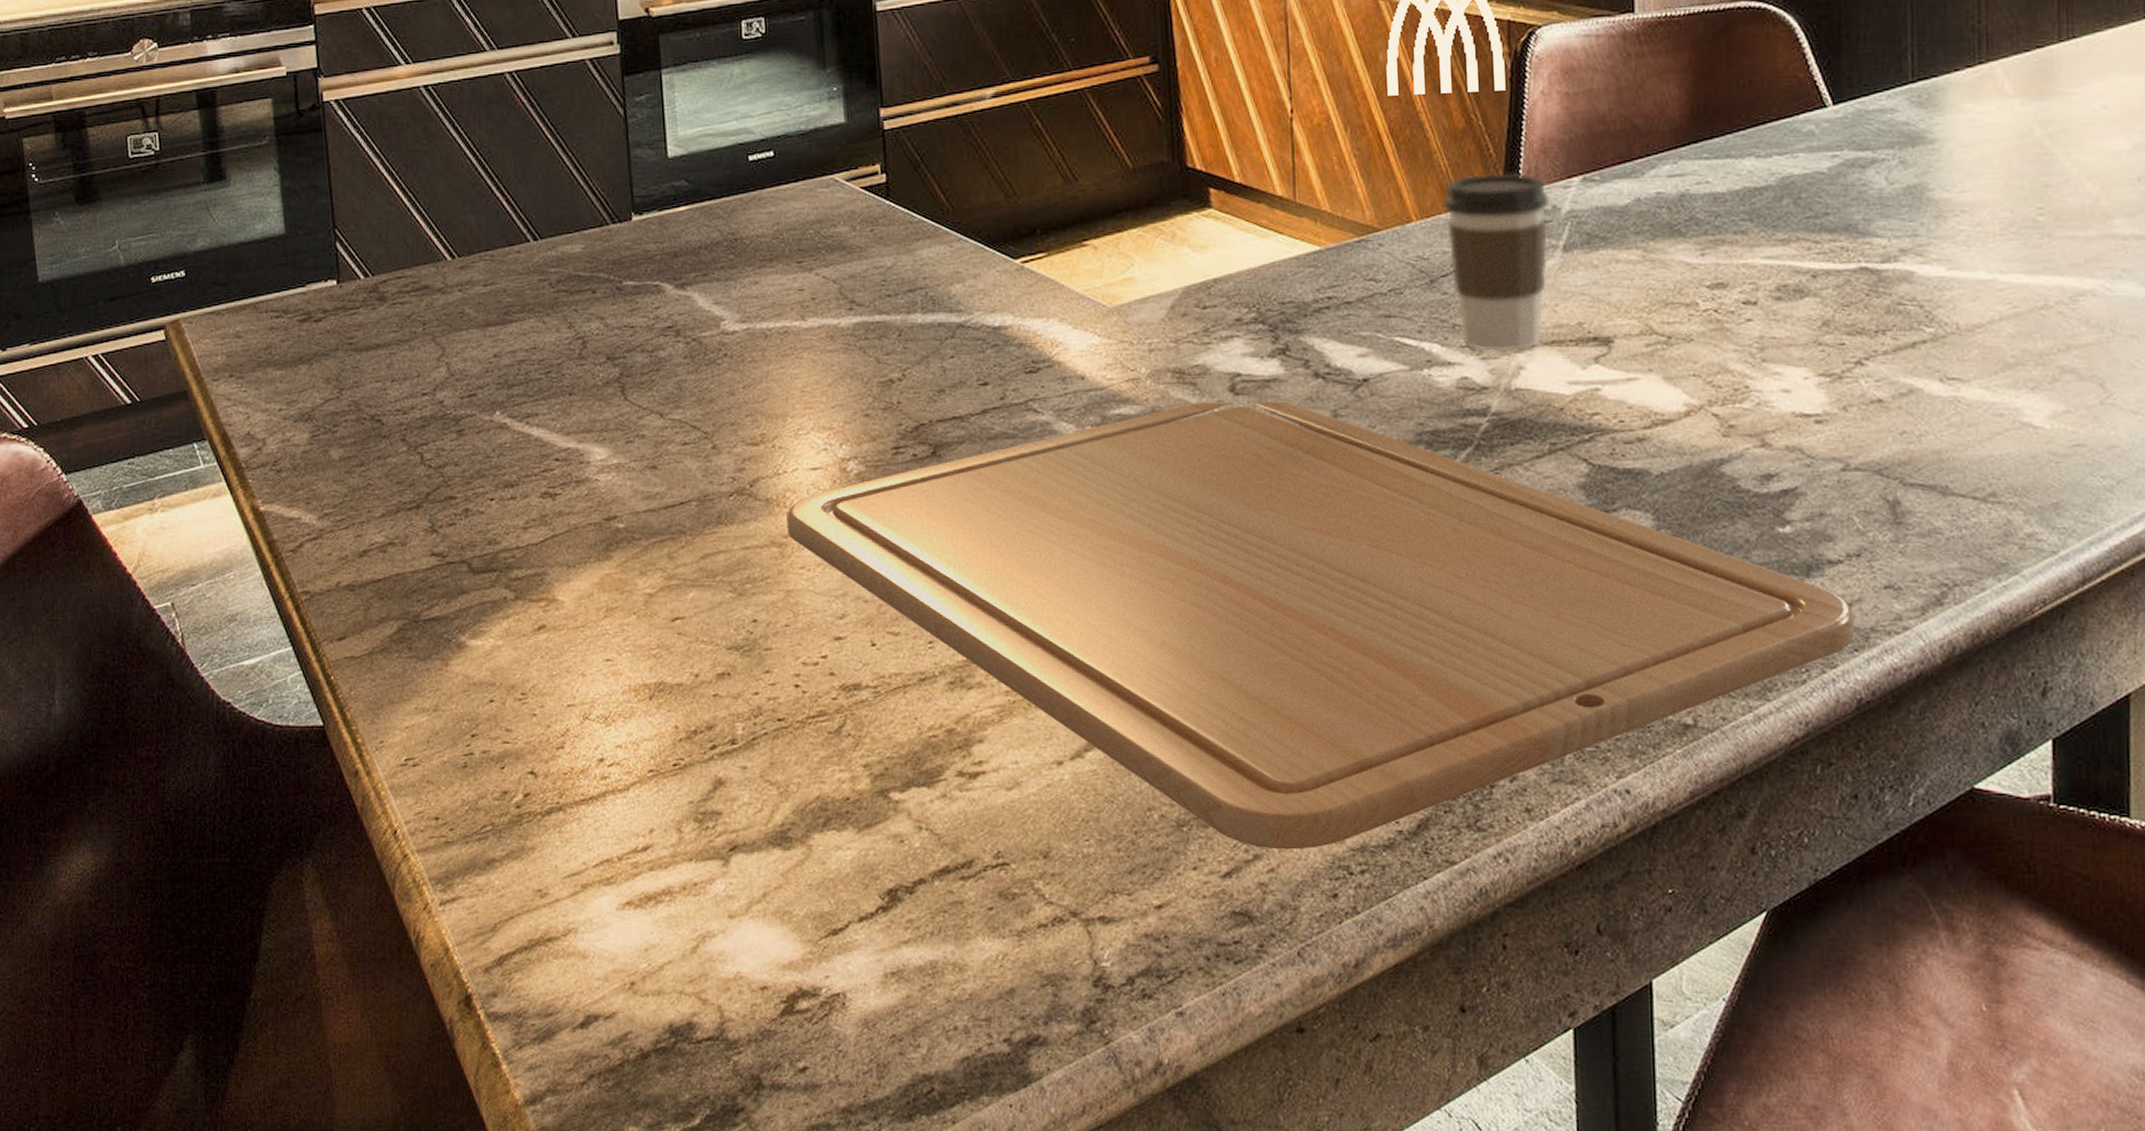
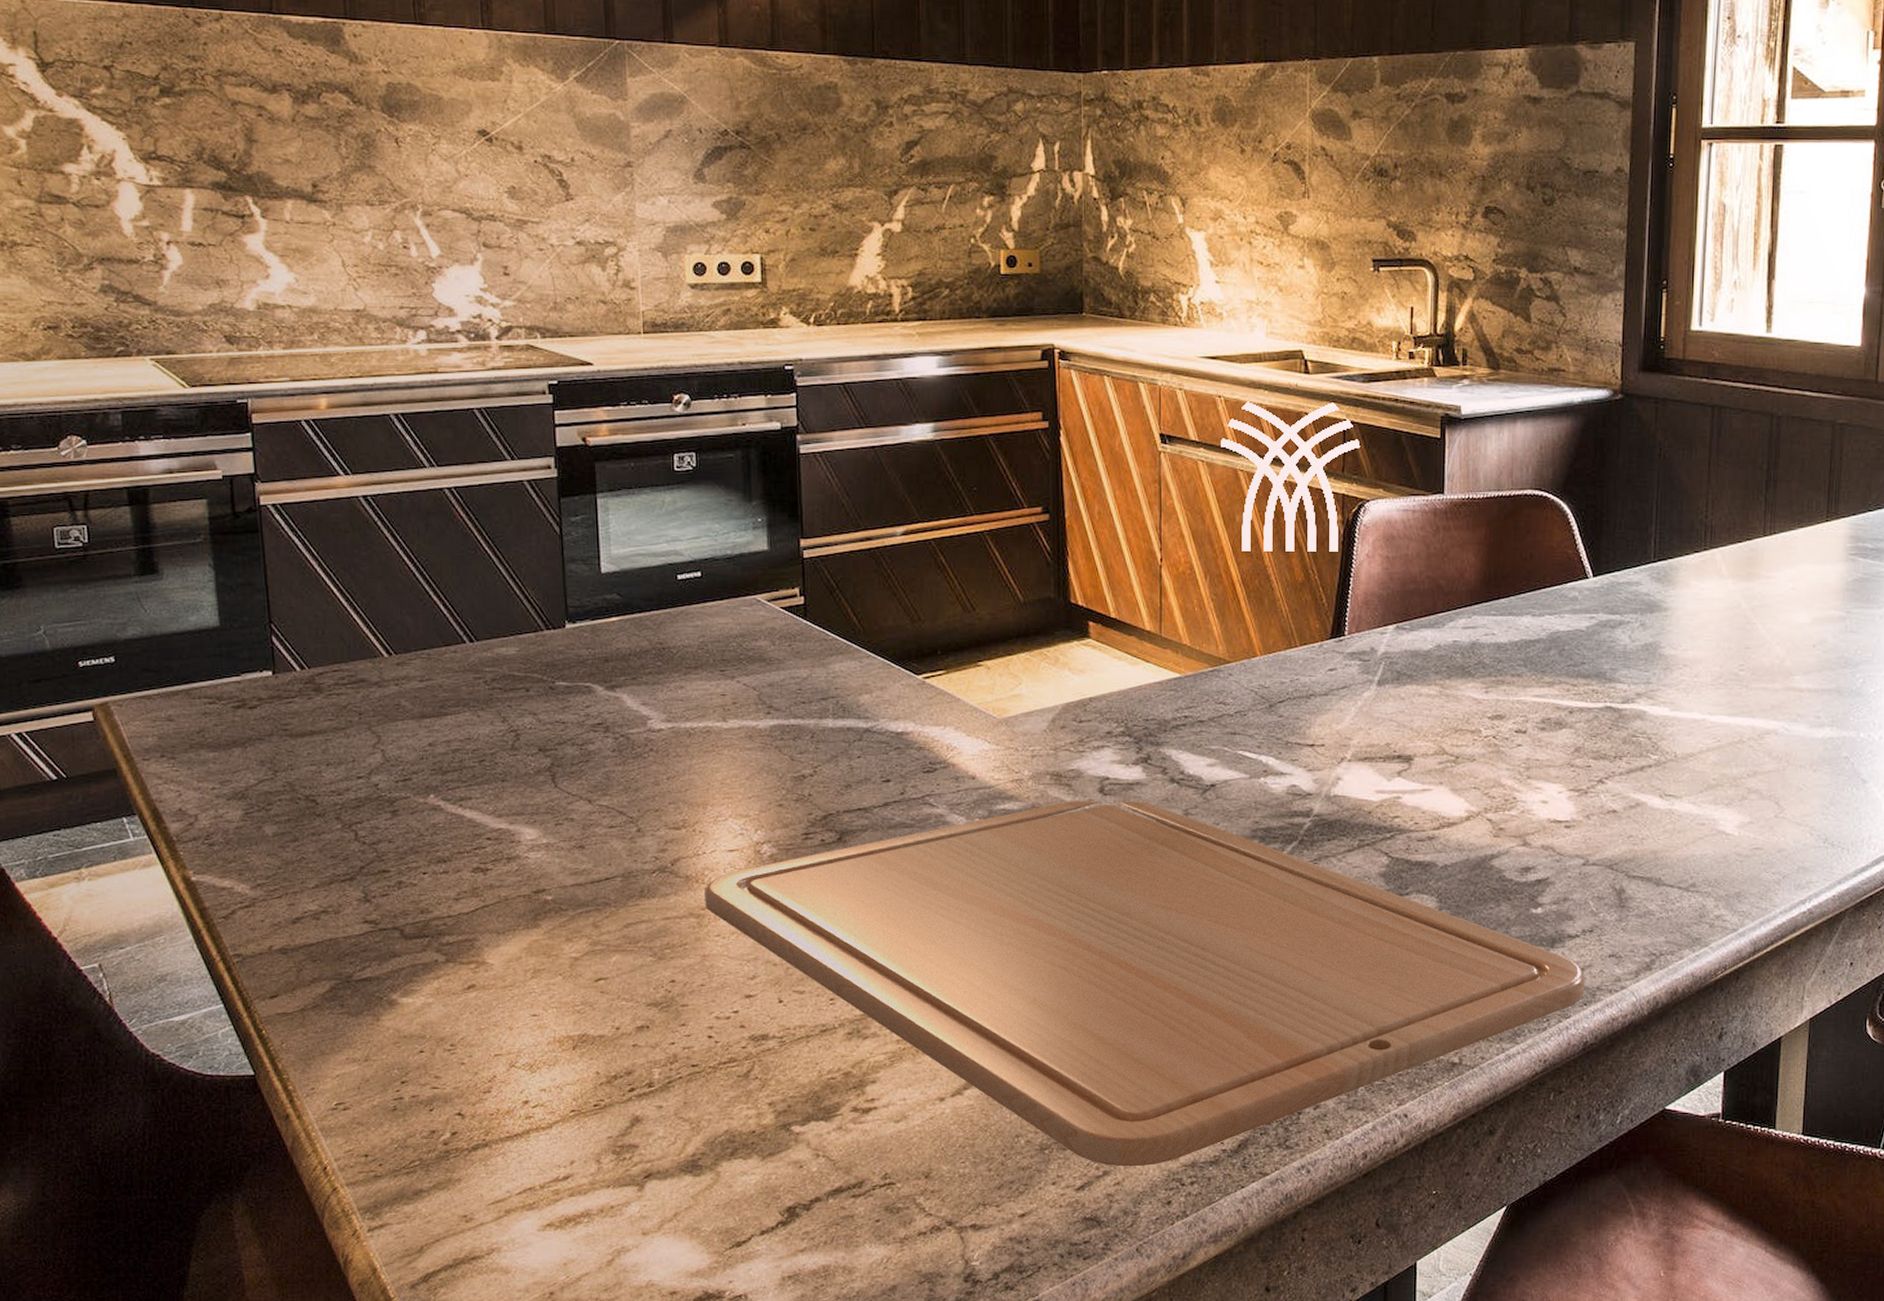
coffee cup: present [1443,173,1551,351] -> none [1283,620,1369,765]

